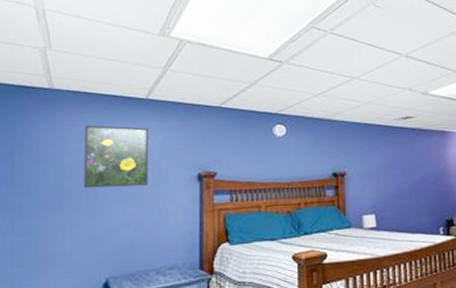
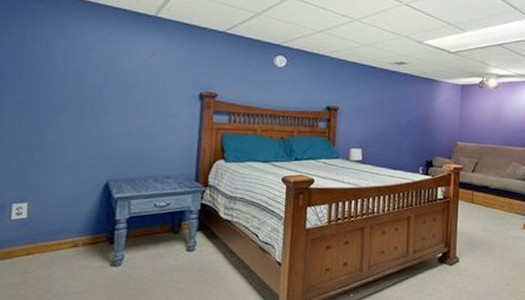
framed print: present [83,125,149,188] -> none [89,34,156,99]

